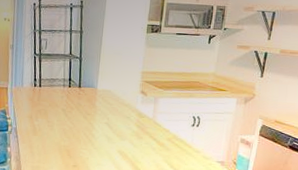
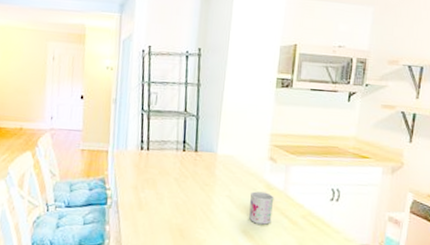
mug: none [124,119,145,146] -> present [249,191,274,225]

